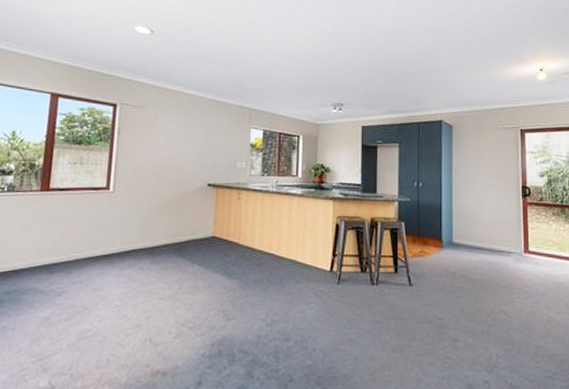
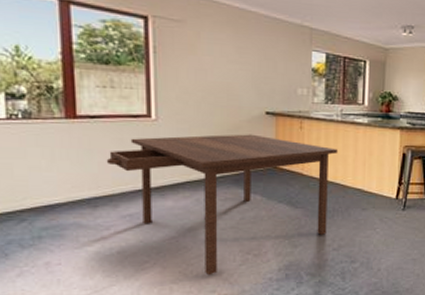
dining table: none [67,204,273,348] -> present [106,134,339,276]

